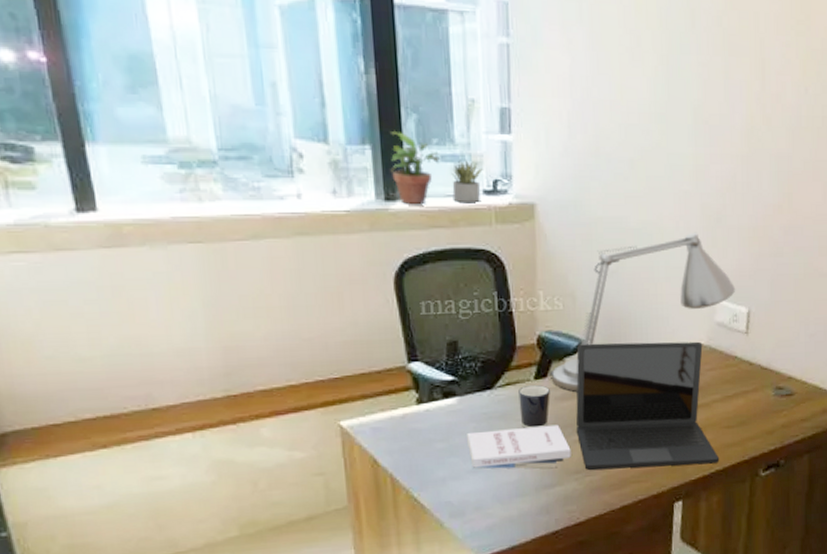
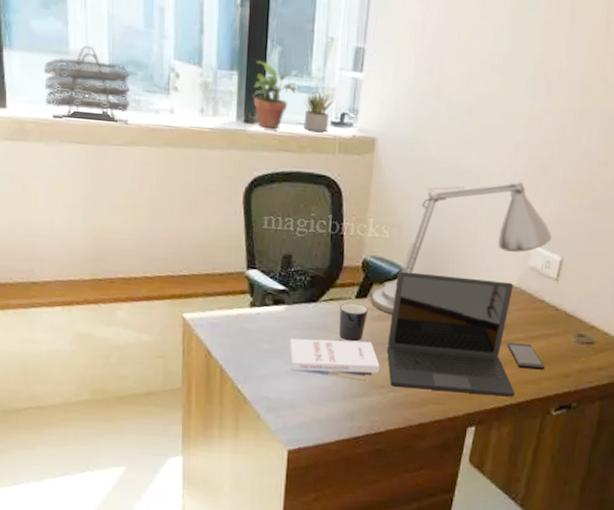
file organizer: none [138,130,249,218] -> present [44,45,131,125]
smartphone: none [703,404,747,432] -> present [506,342,545,370]

